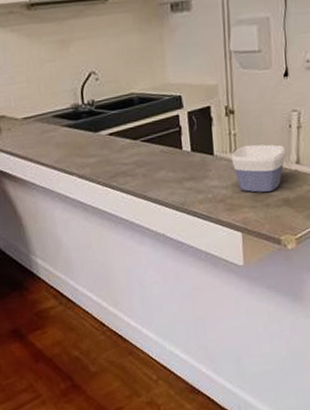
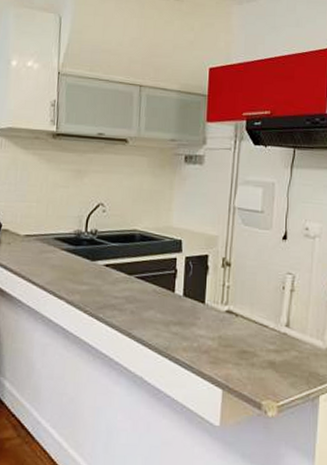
bowl: present [231,144,287,193] -> none [221,299,277,352]

